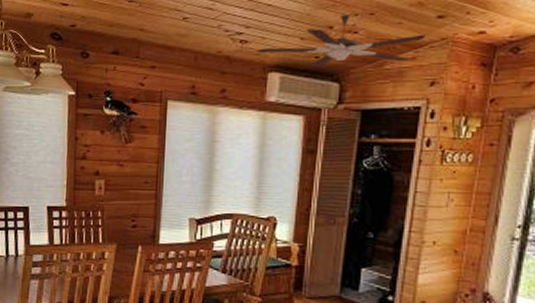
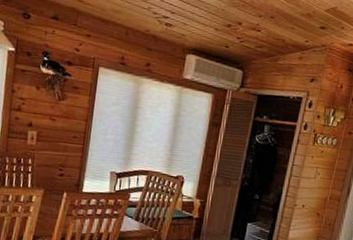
ceiling fan: present [256,14,426,67] -> none [178,14,311,60]

